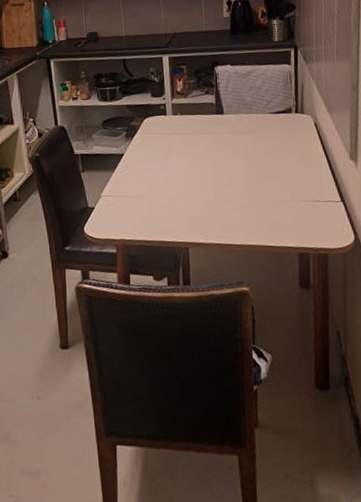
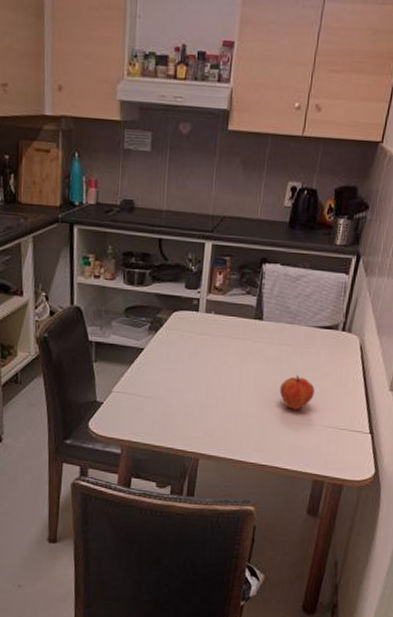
fruit: none [250,158,283,190] -> present [279,375,315,410]

